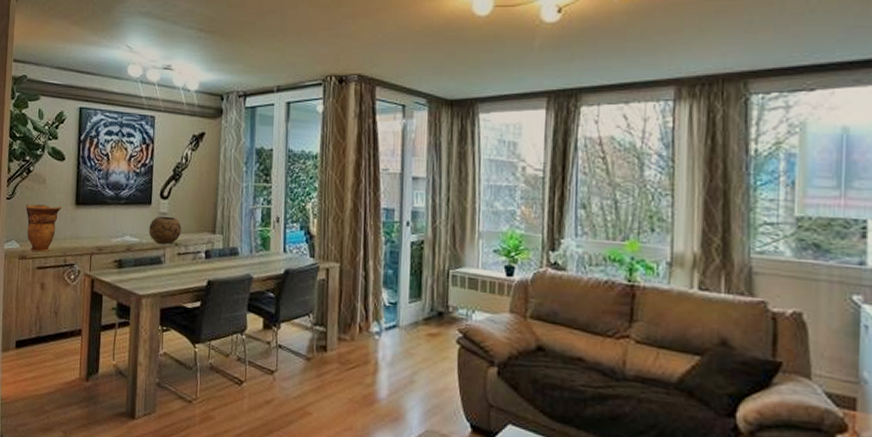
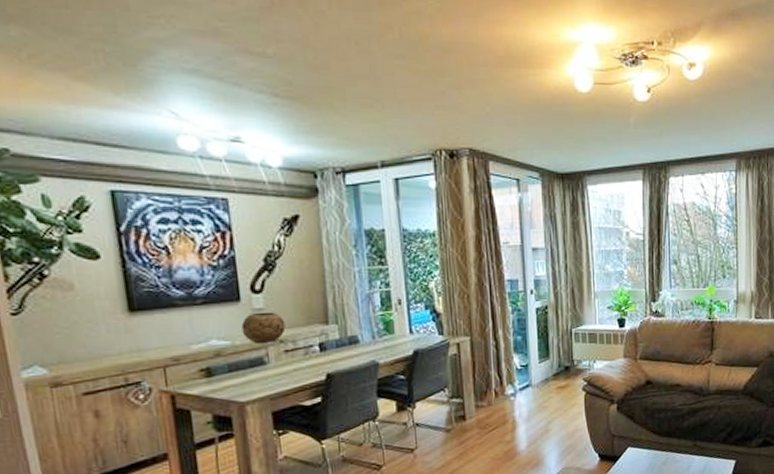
decorative vase: present [25,203,62,252] -> none [46,315,108,375]

